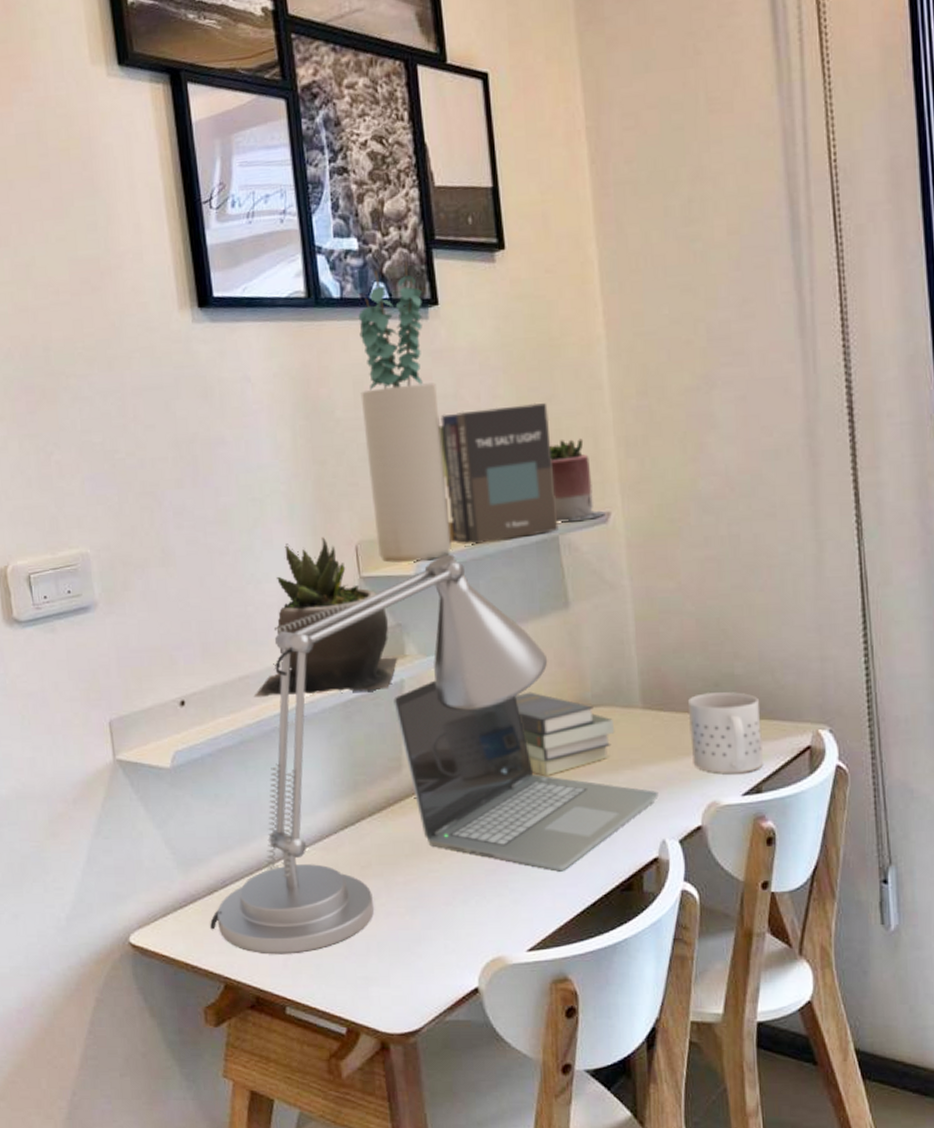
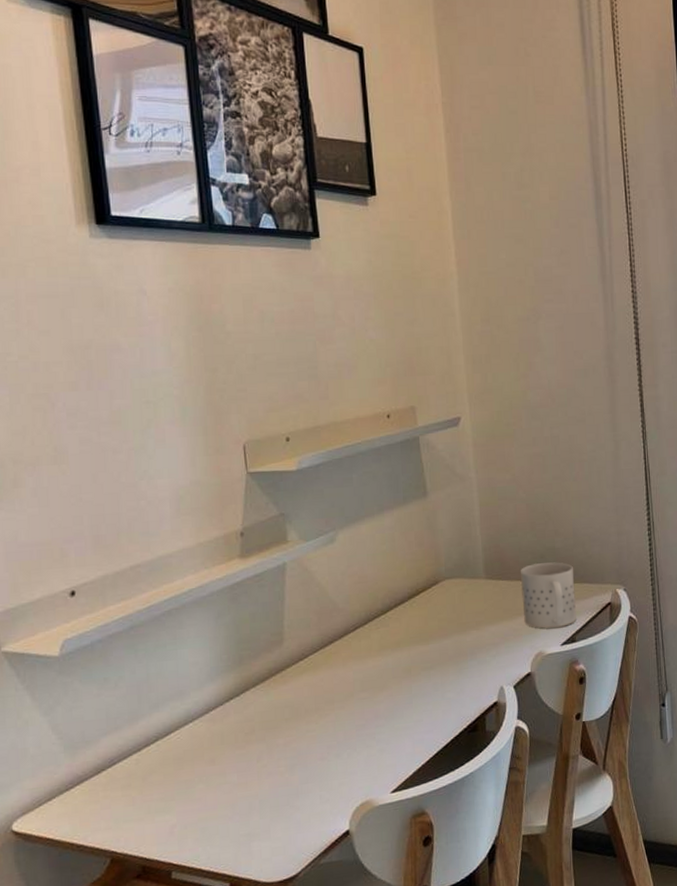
desk lamp: present [210,554,548,955] -> none [97,452,410,825]
succulent plant: present [253,537,398,697] -> none [144,437,281,585]
vase: present [358,260,452,563] -> none [248,197,329,460]
laptop: present [394,680,659,872] -> none [276,562,498,721]
books: present [438,402,559,545] -> none [319,325,419,444]
books: present [515,692,615,776] -> none [382,568,464,640]
succulent planter: present [550,439,605,522] -> none [412,356,457,425]

